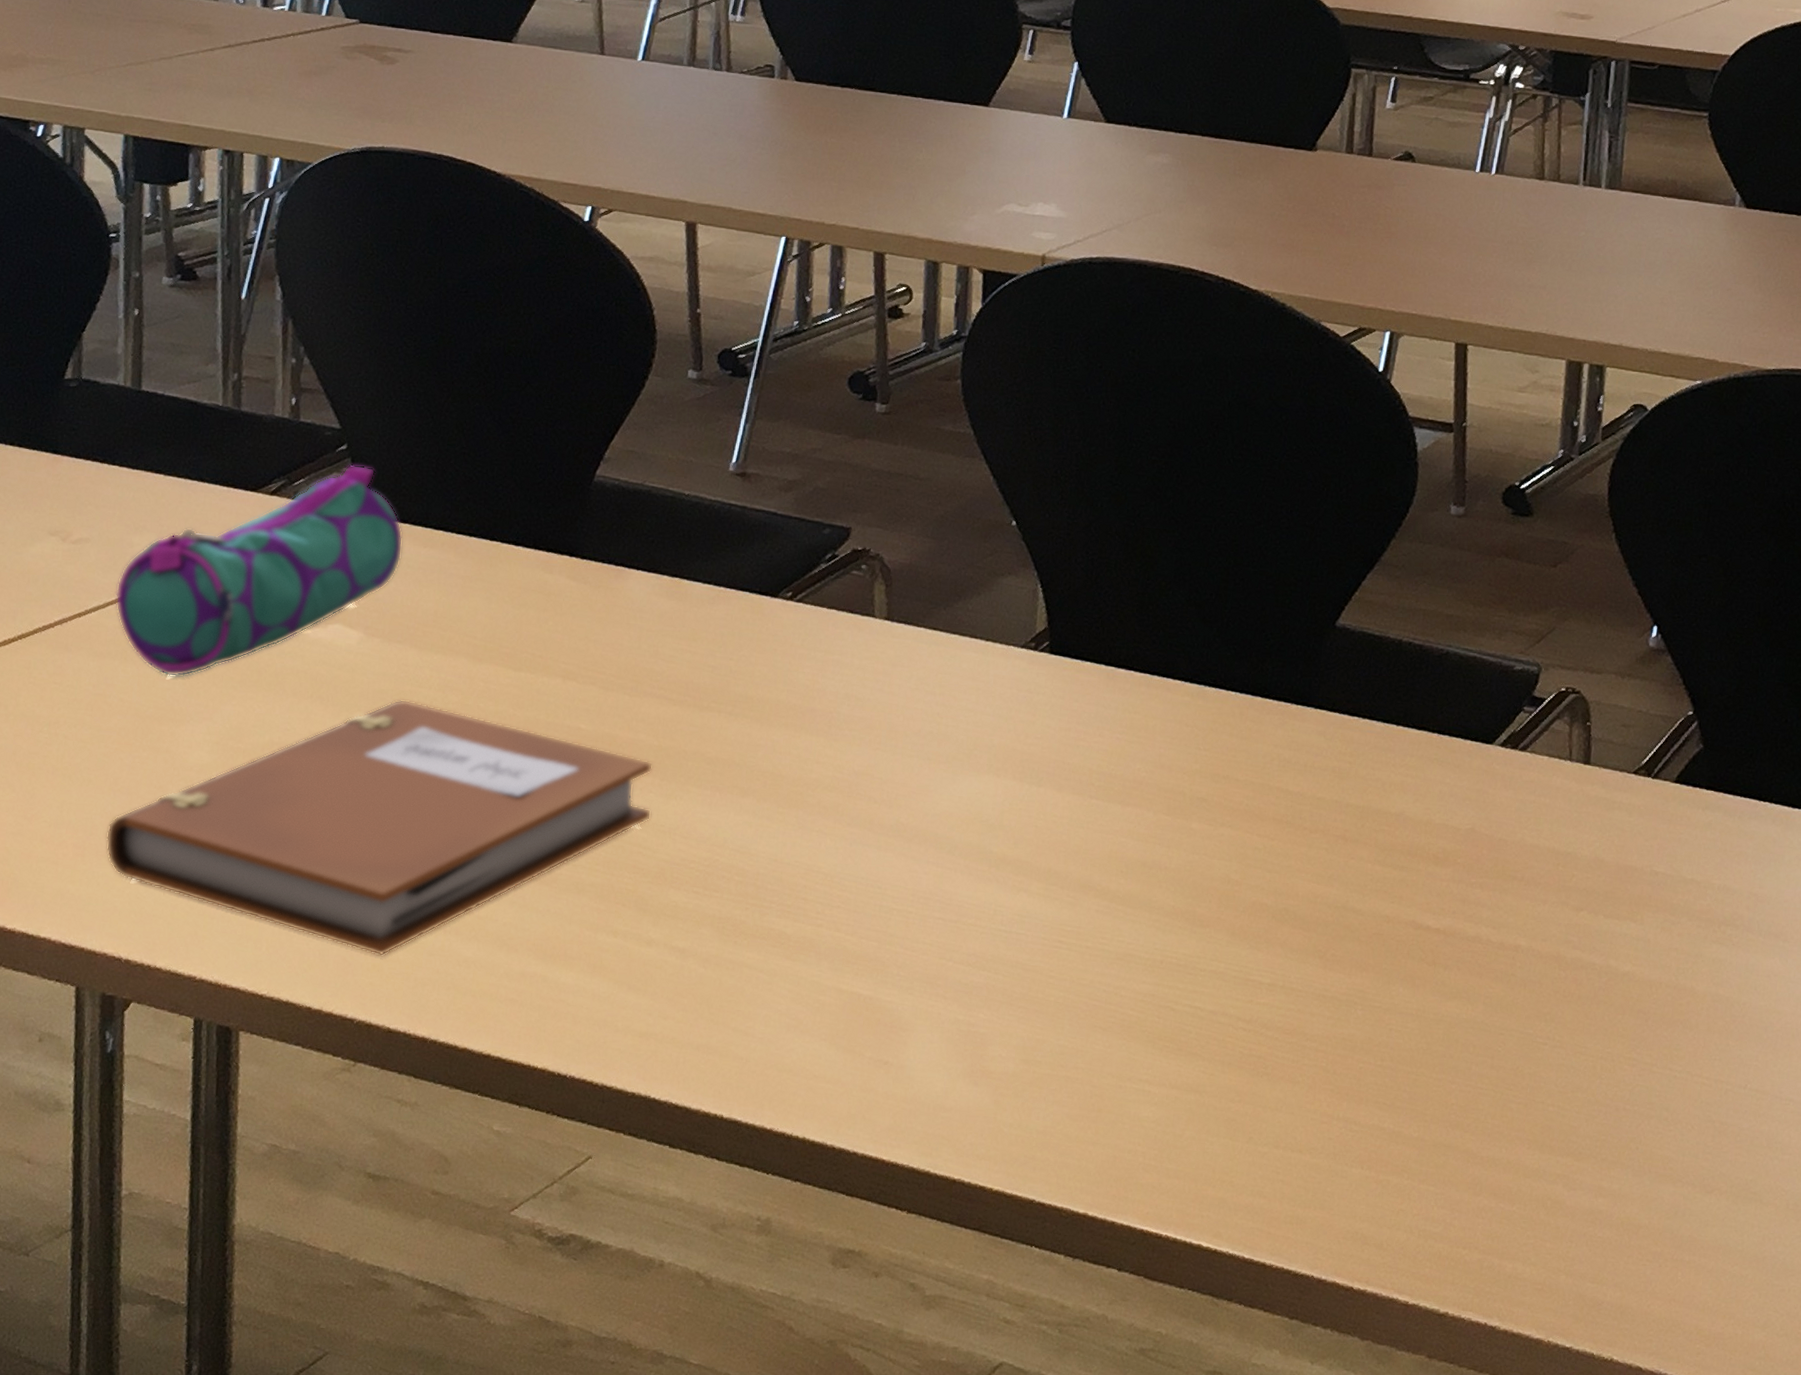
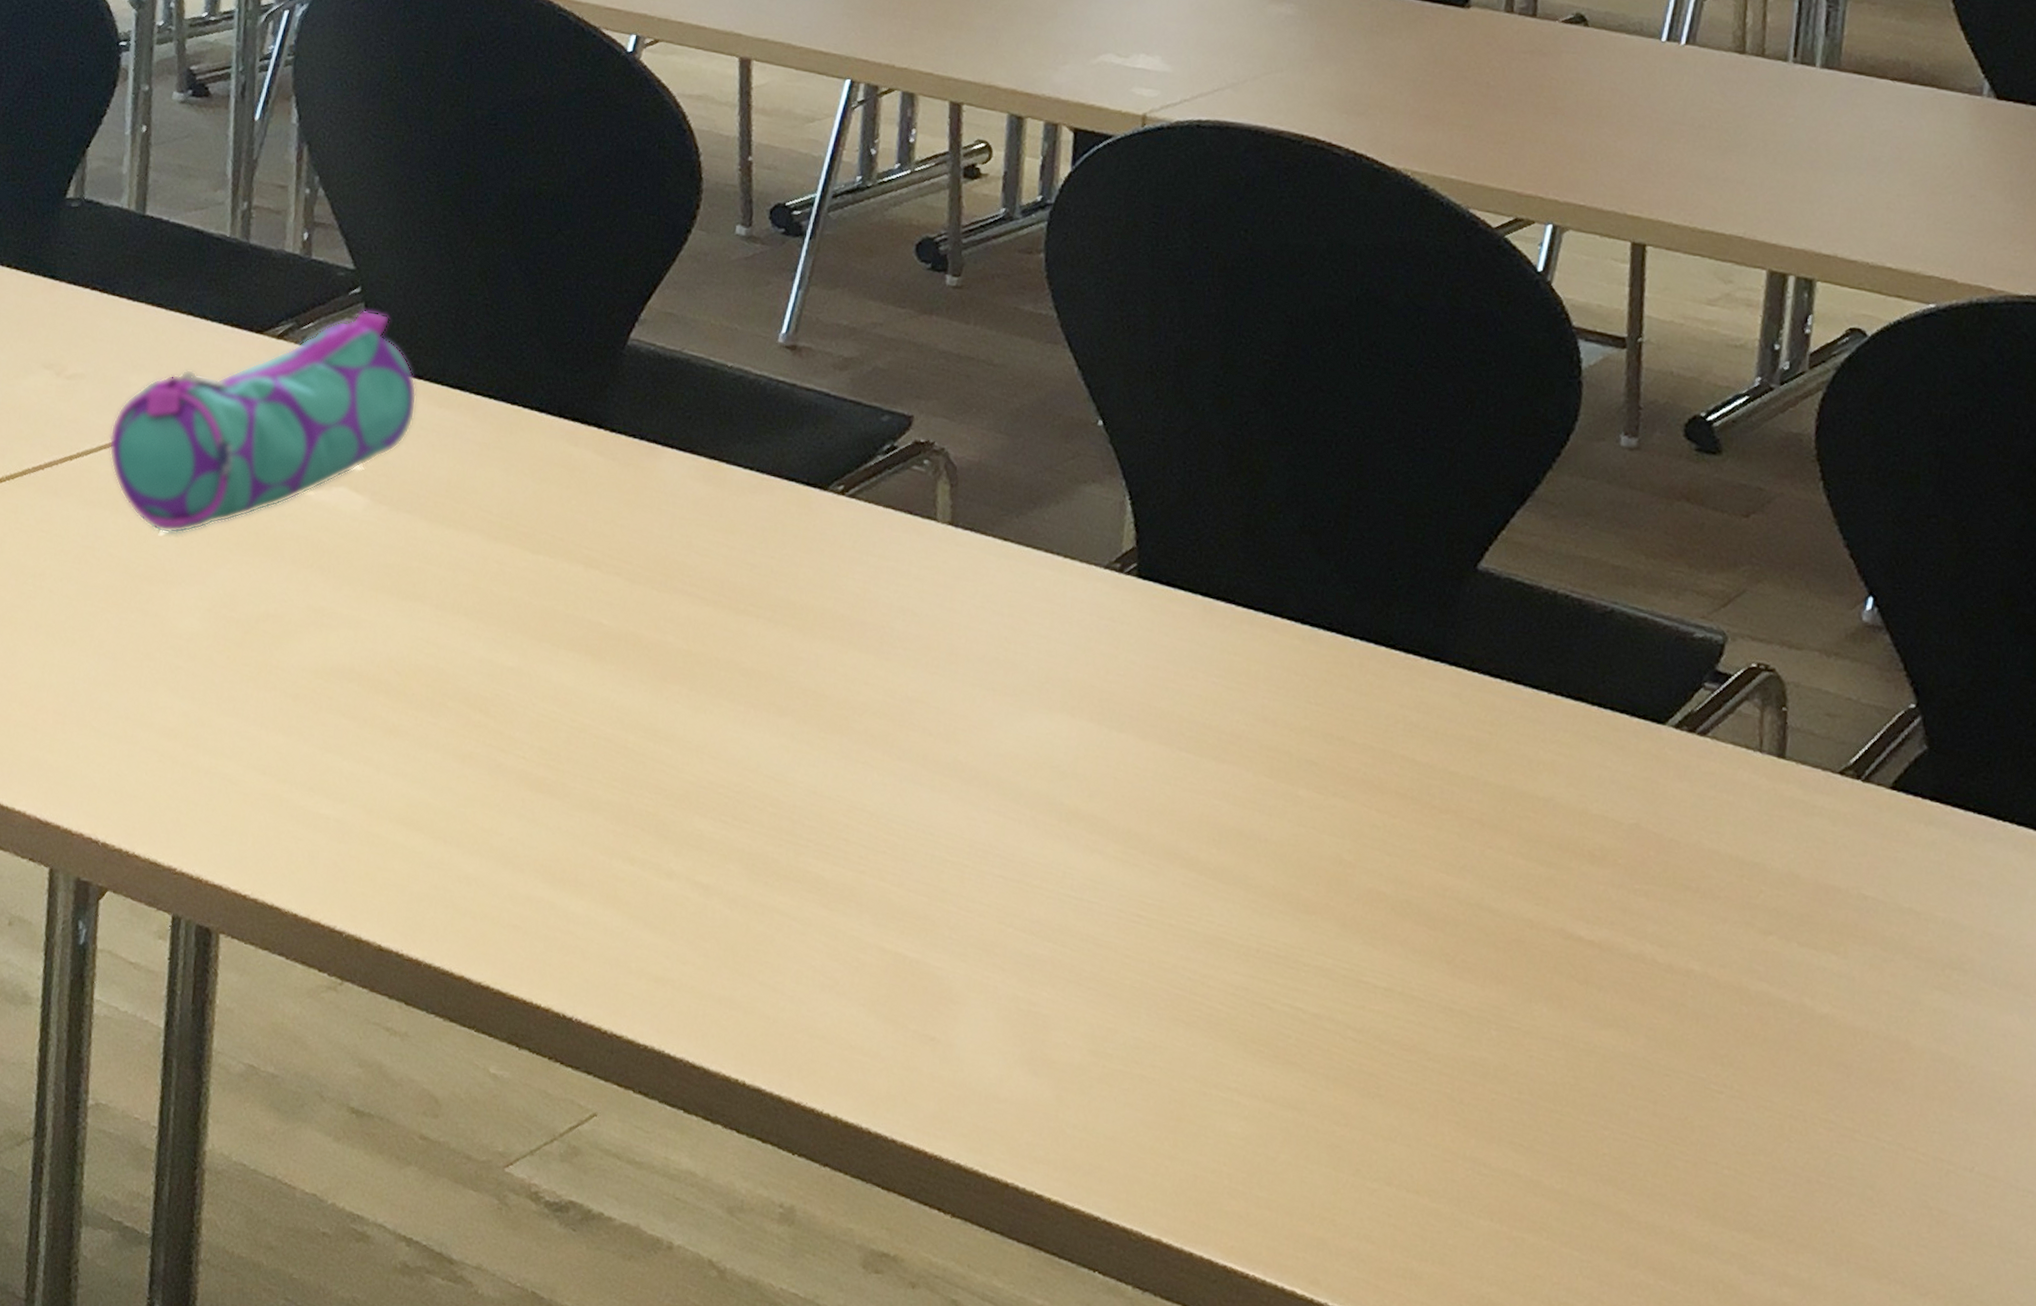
notebook: present [106,699,652,956] -> none [87,576,681,864]

